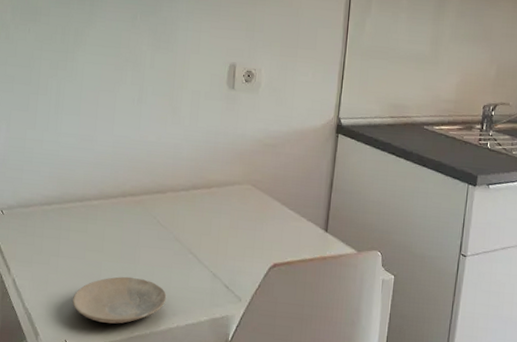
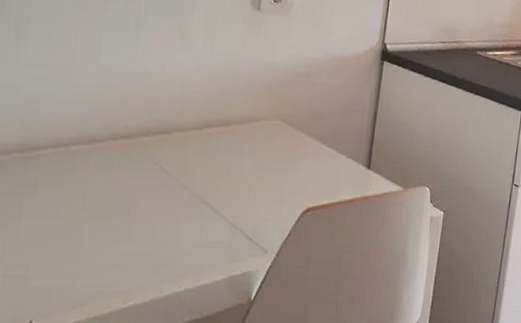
plate: present [72,276,167,324] -> none [41,236,172,294]

